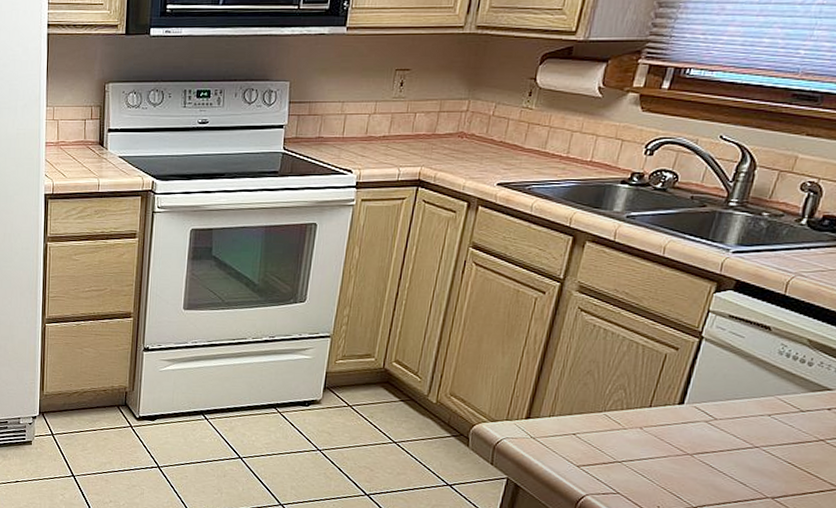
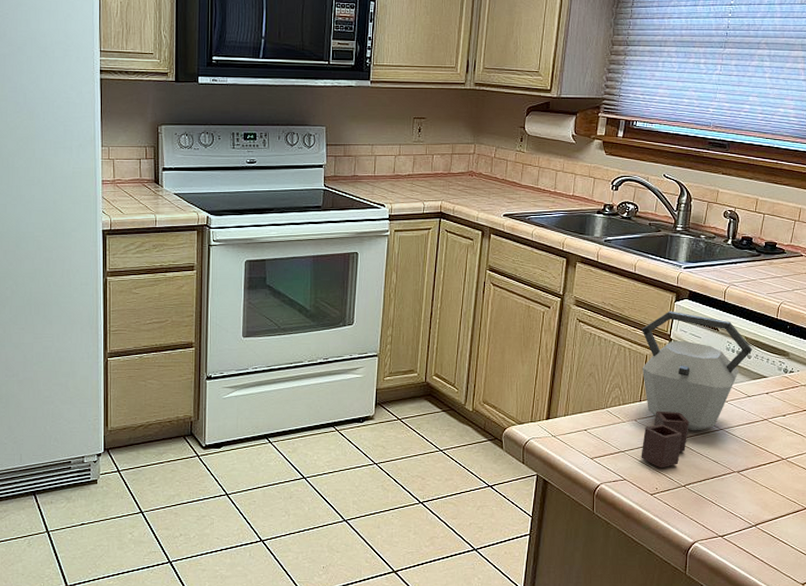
kettle: none [642,303,817,485] -> present [641,311,753,469]

